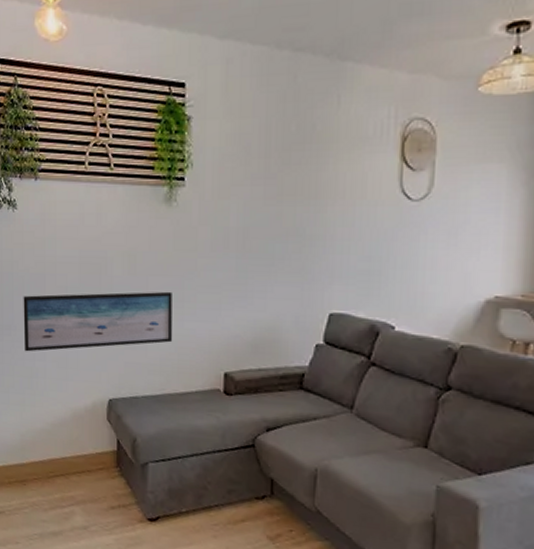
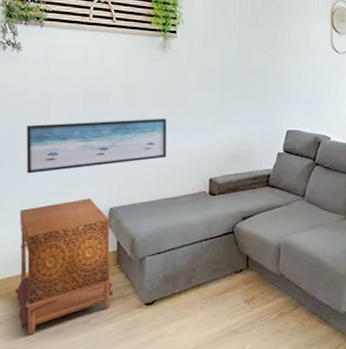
canopy bed: none [16,385,113,532] -> present [14,199,113,335]

